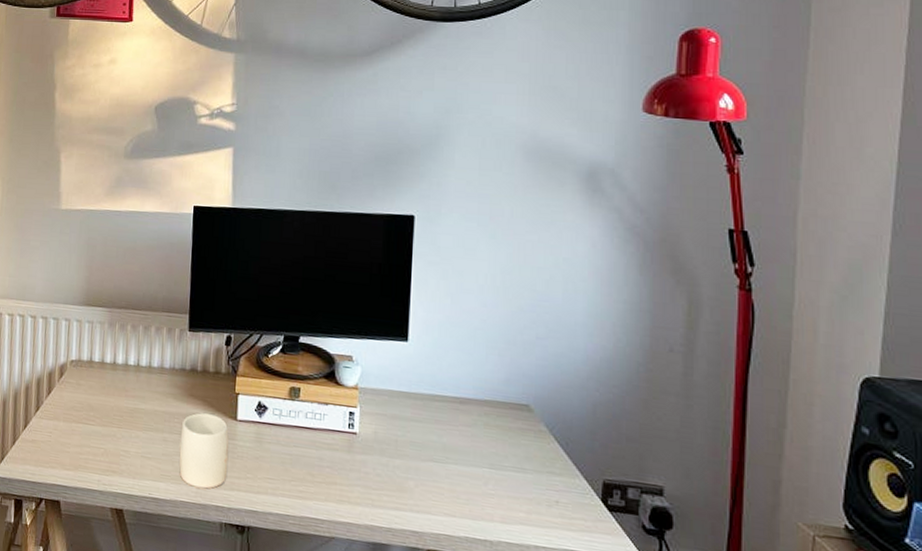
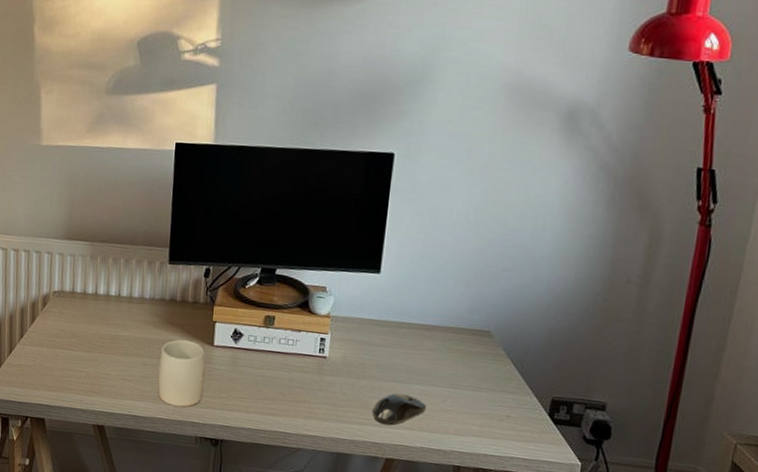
computer mouse: none [409,474,468,512] -> present [372,393,427,426]

